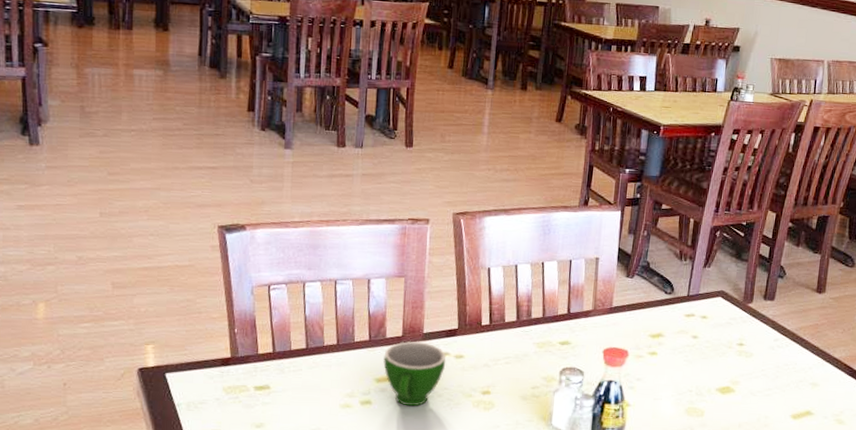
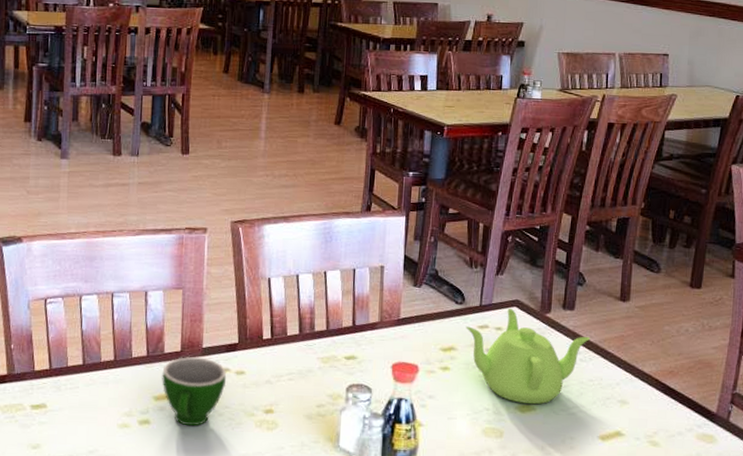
teapot: none [673,299,788,387] -> present [465,309,591,405]

